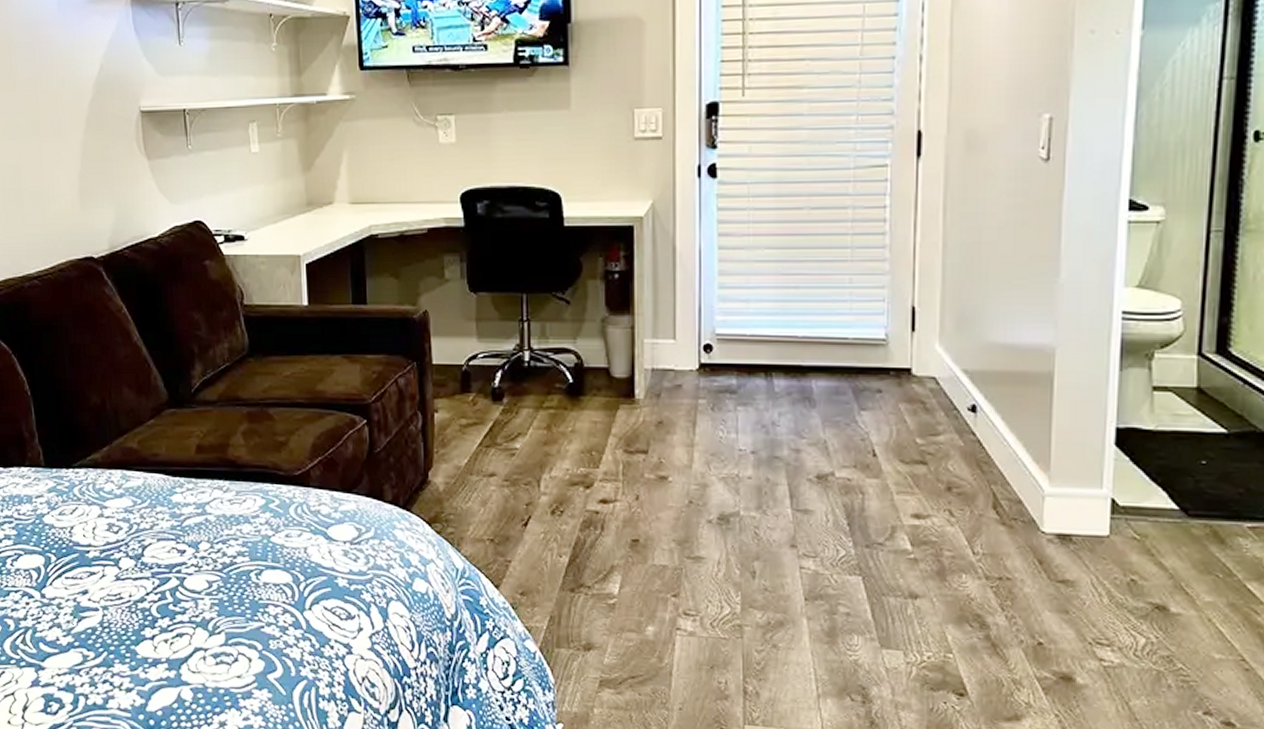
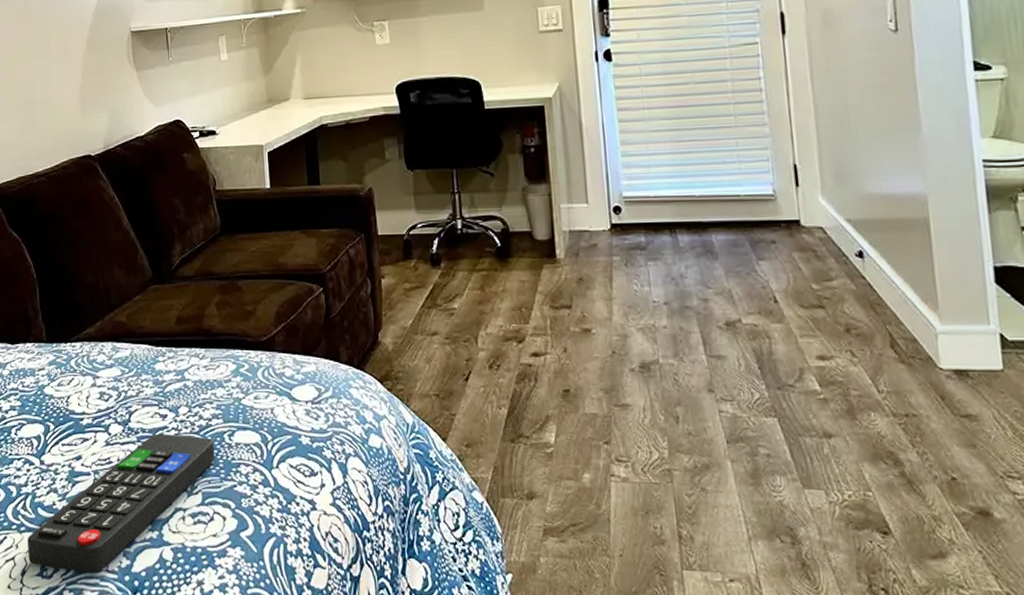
remote control: none [29,569,241,711] -> present [28,433,216,573]

